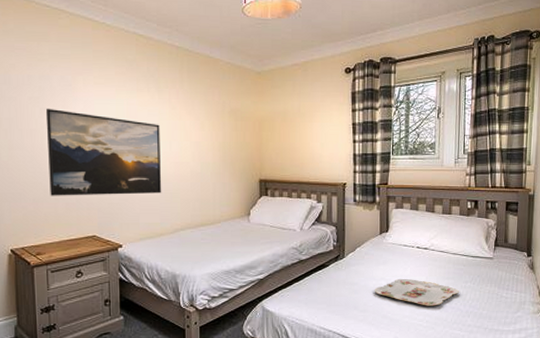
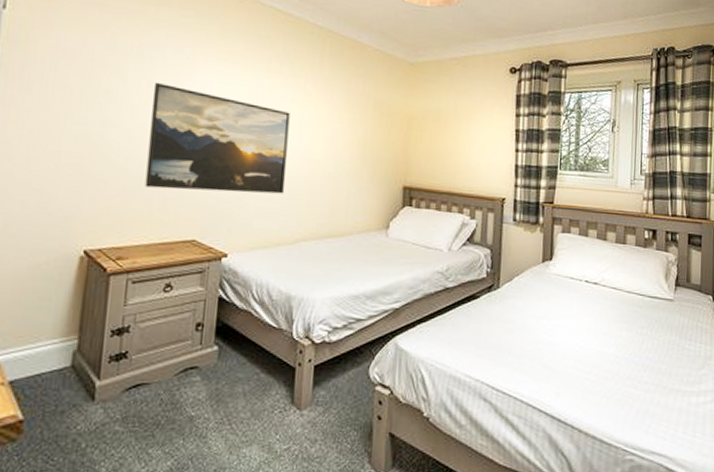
serving tray: present [374,278,459,306] -> none [533,318,634,356]

